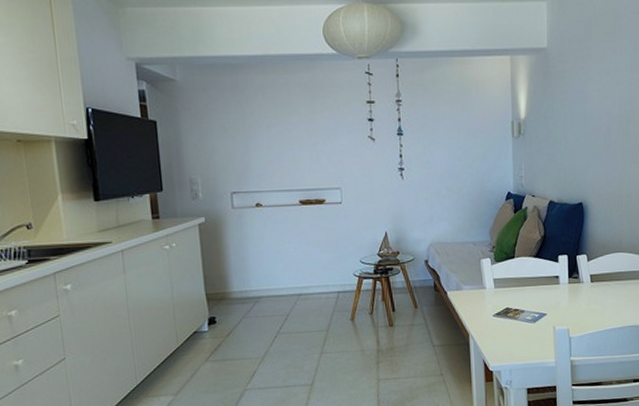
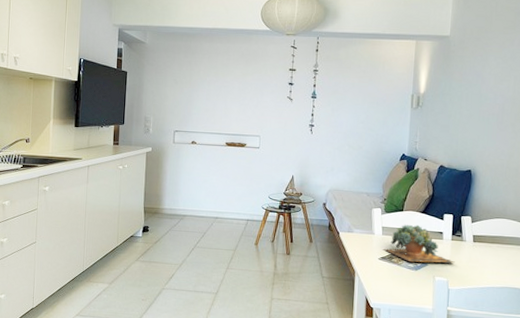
succulent plant: none [496,271,574,315] -> present [382,224,455,264]

